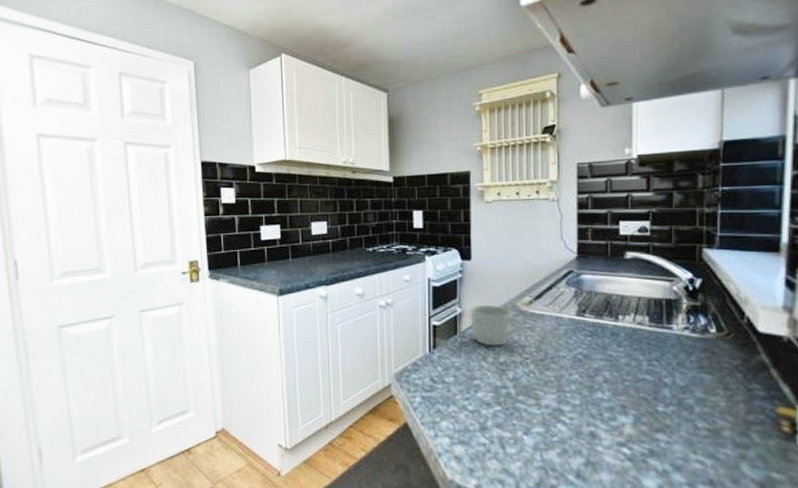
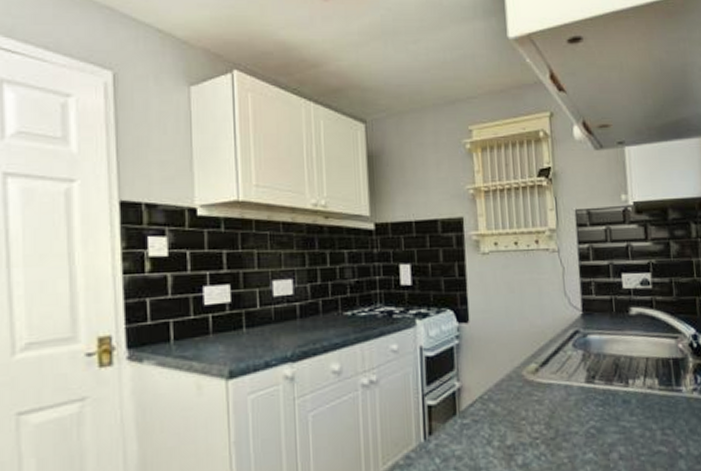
mug: present [470,304,525,346] -> none [470,375,532,427]

